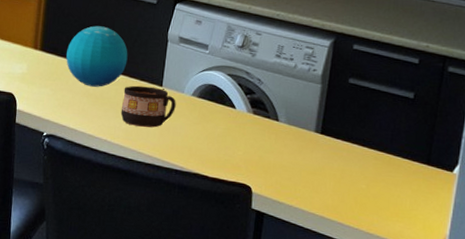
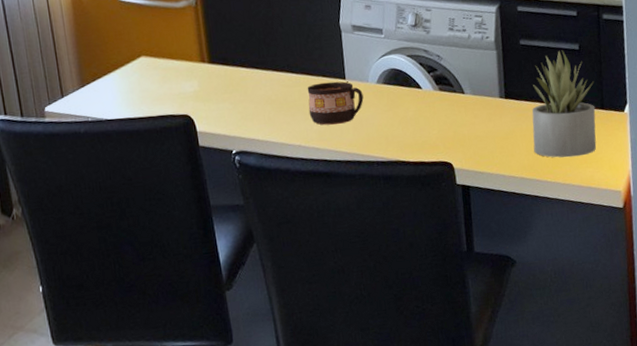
decorative orb: present [66,26,128,87] -> none [237,26,305,93]
succulent plant: none [341,96,423,209] -> present [532,50,597,158]

